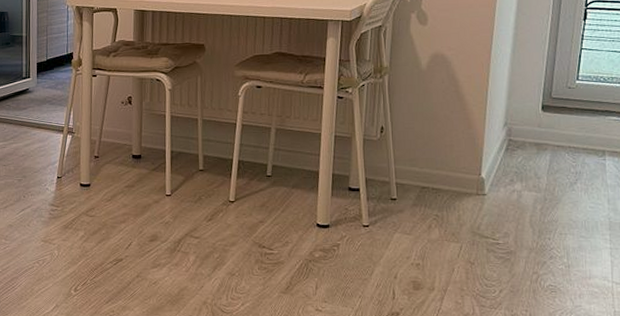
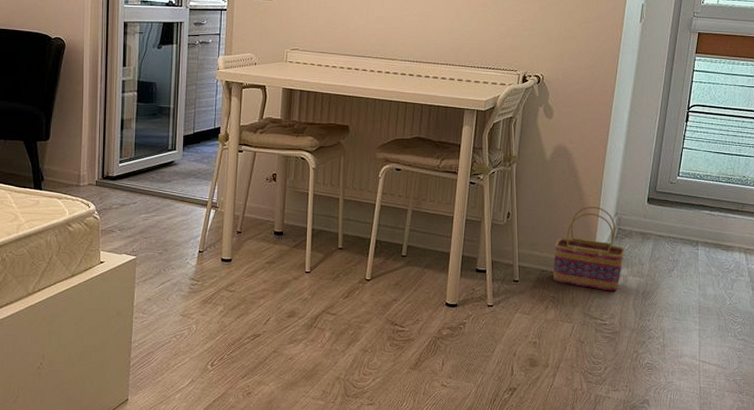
basket: none [435,117,518,208] -> present [553,207,625,291]

